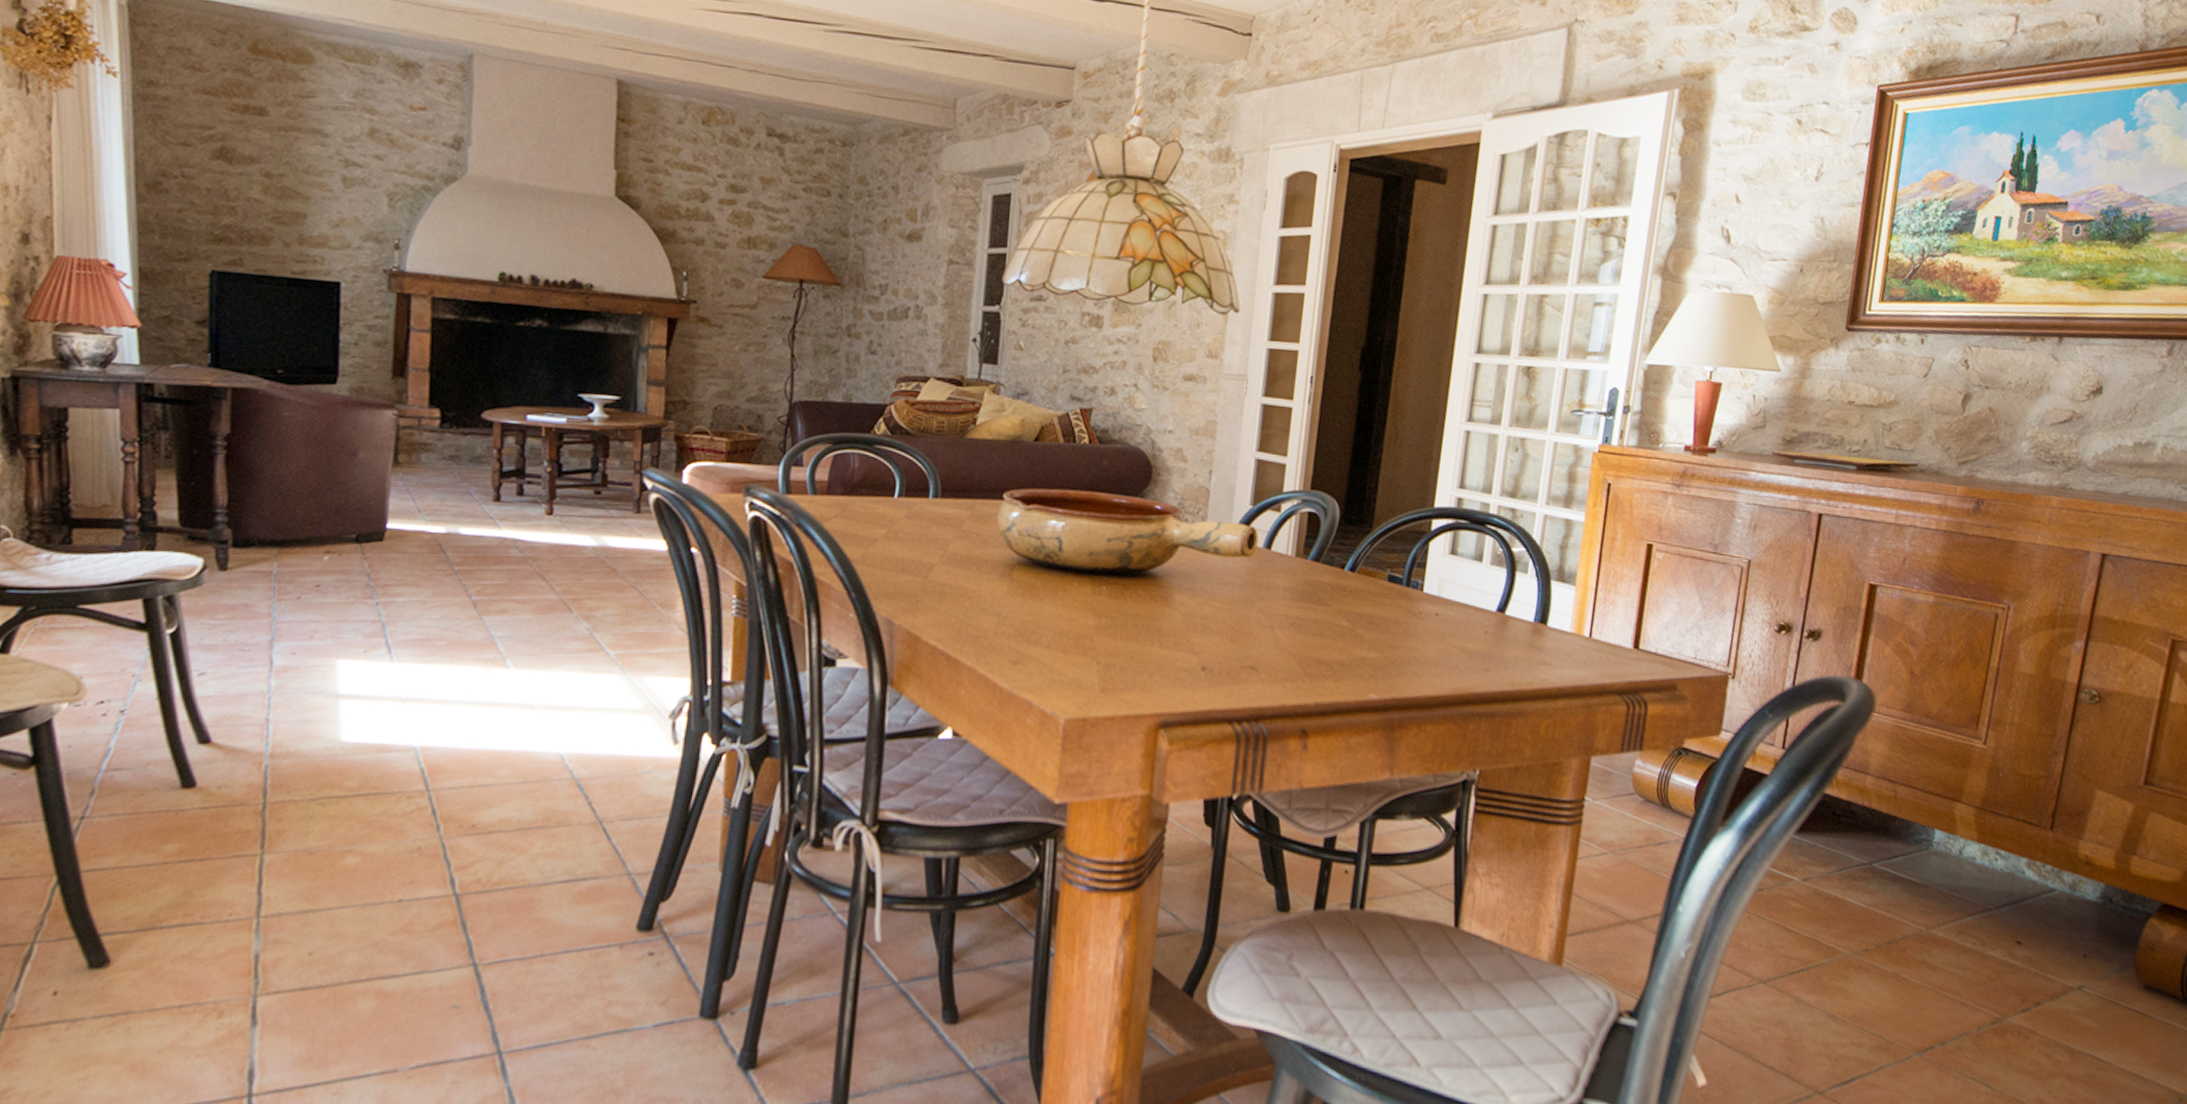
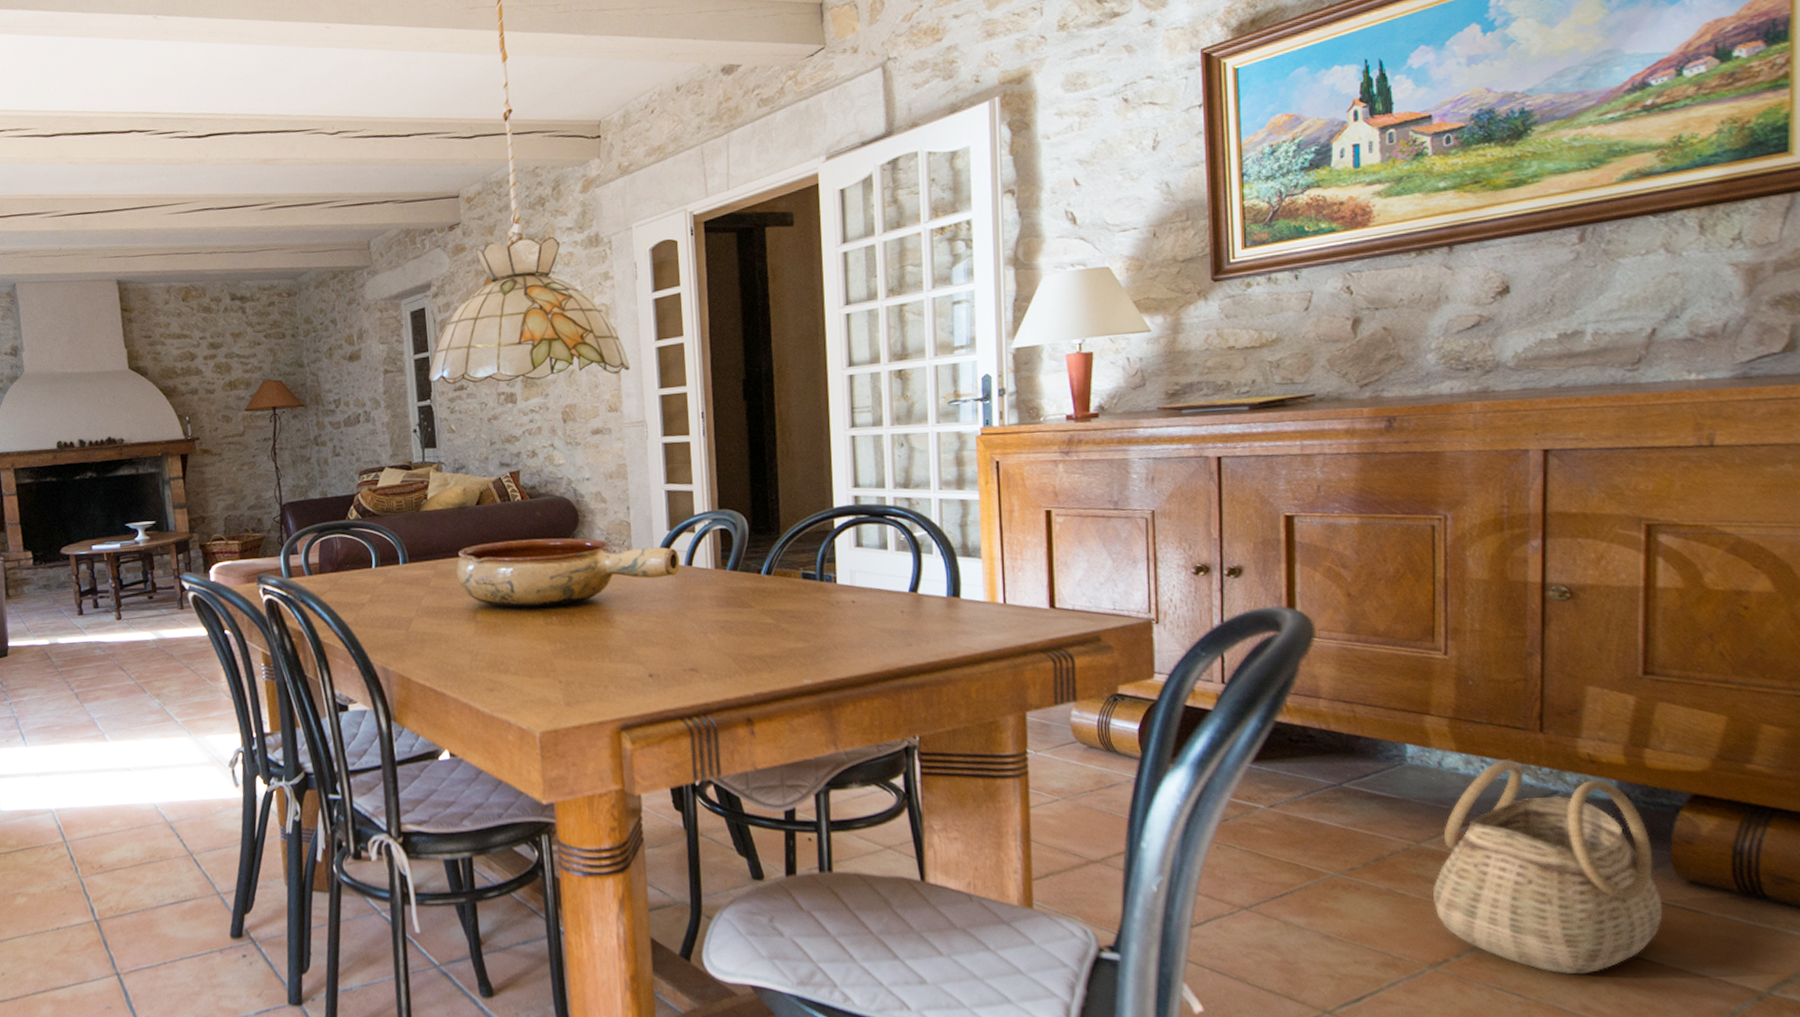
basket: none [1931,852,2122,1069] -> present [1432,758,1663,975]

